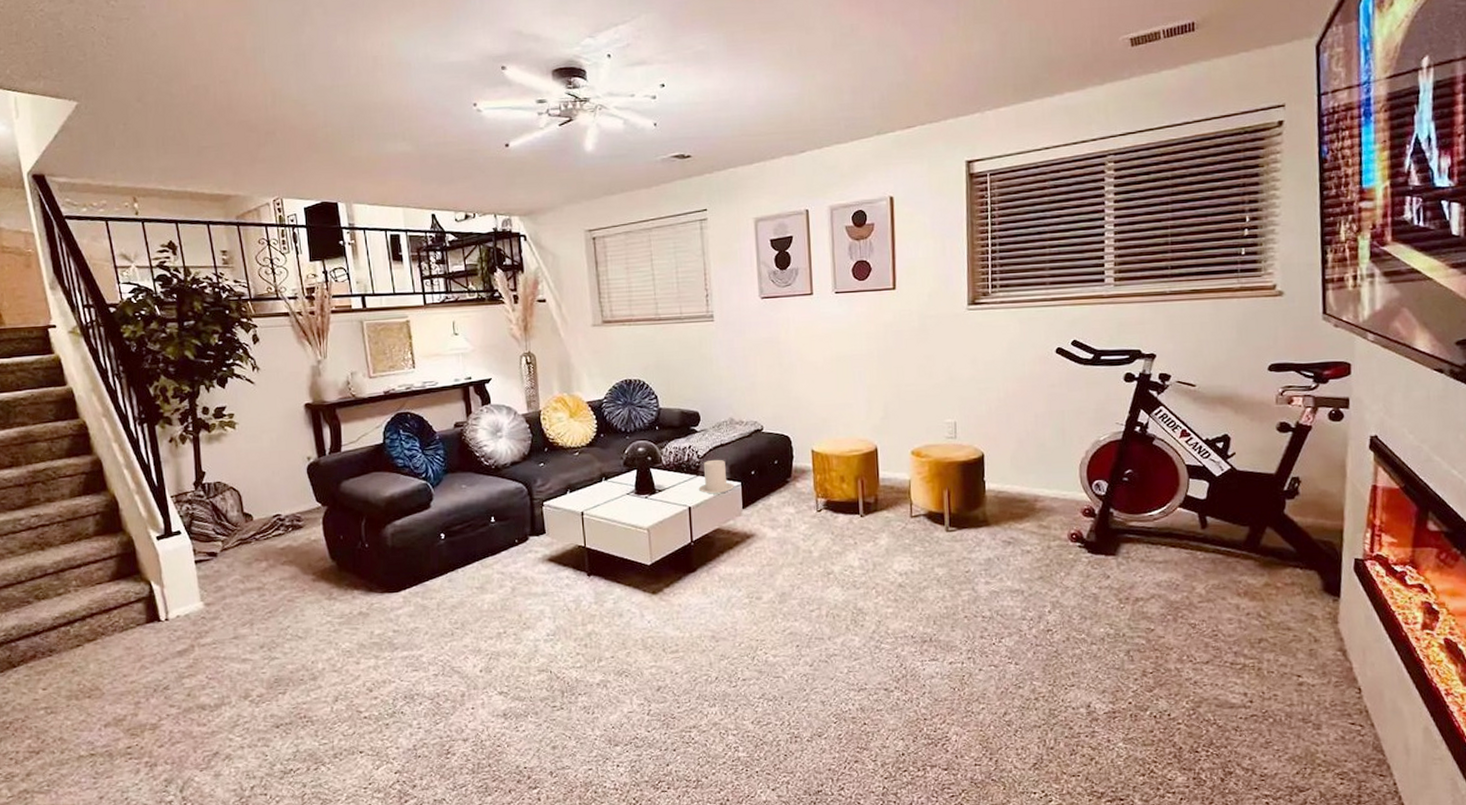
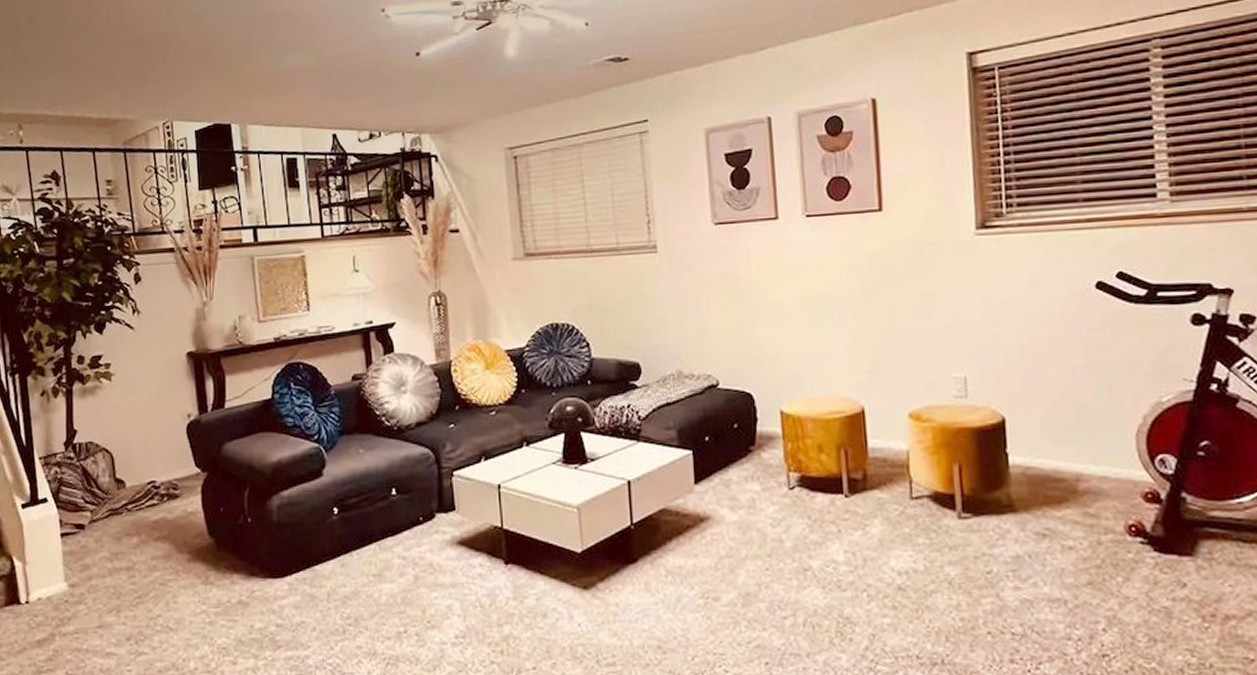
candle: present [698,459,734,494] -> none [639,421,684,465]

